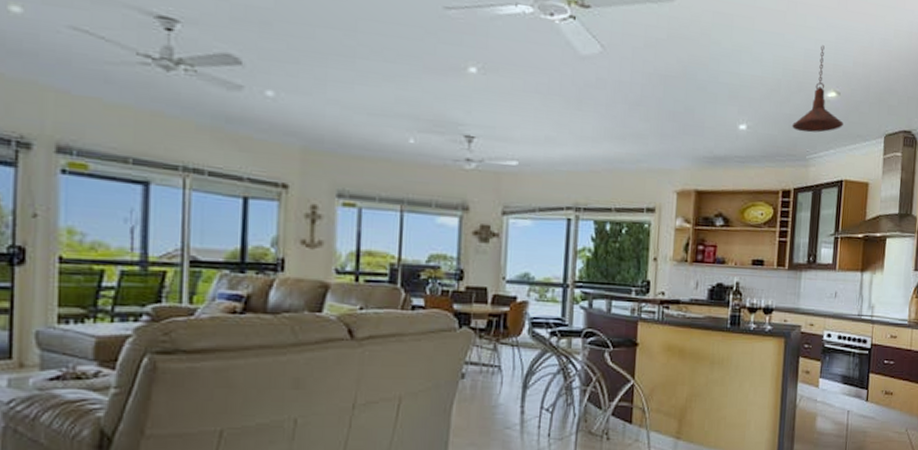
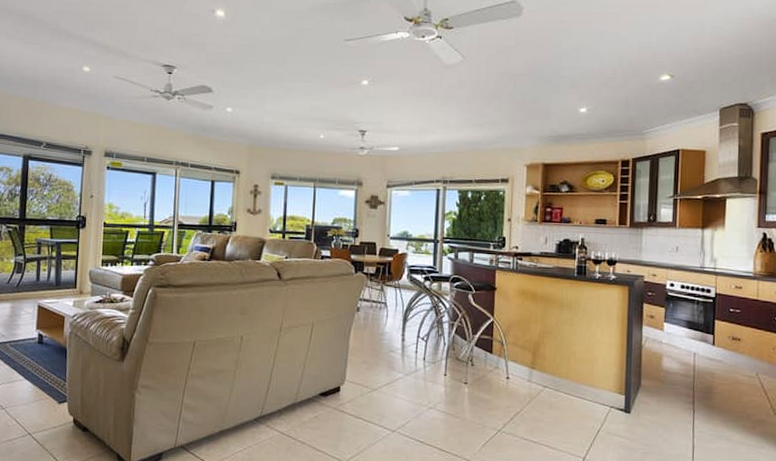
pendant light: present [792,45,843,133] -> none [629,37,678,111]

